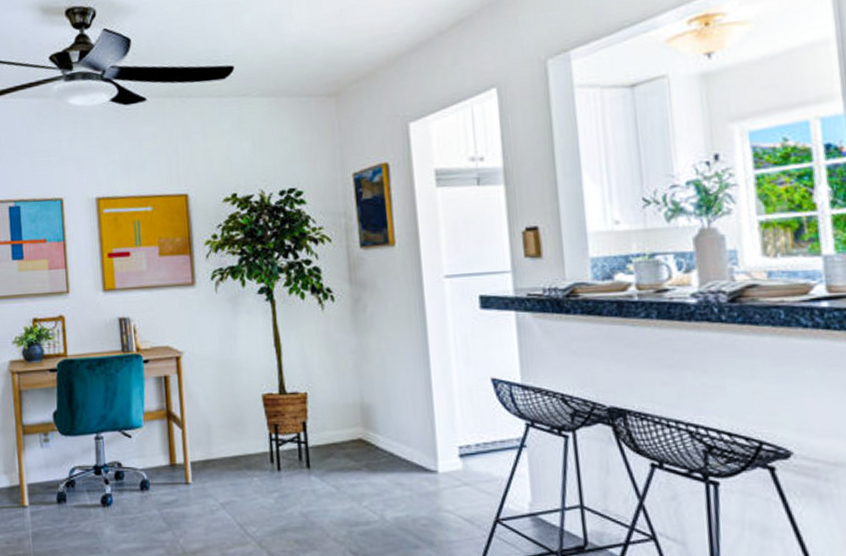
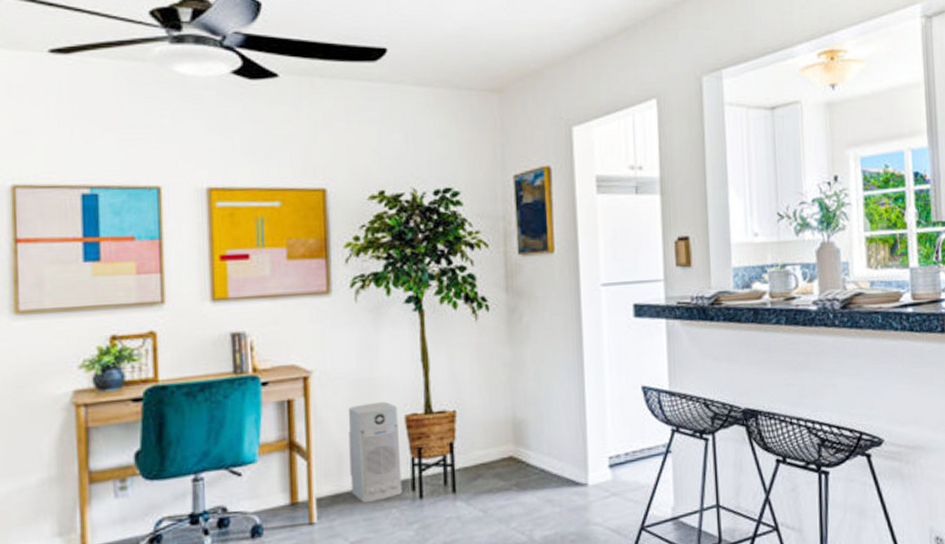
air purifier: none [214,381,262,469] -> present [348,401,402,502]

